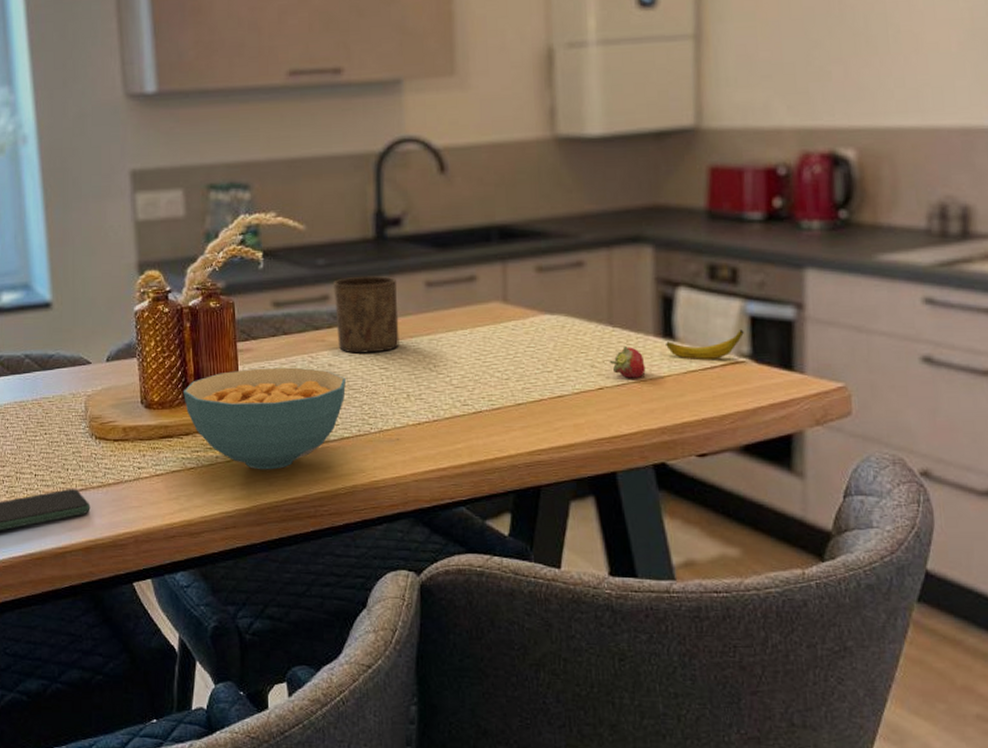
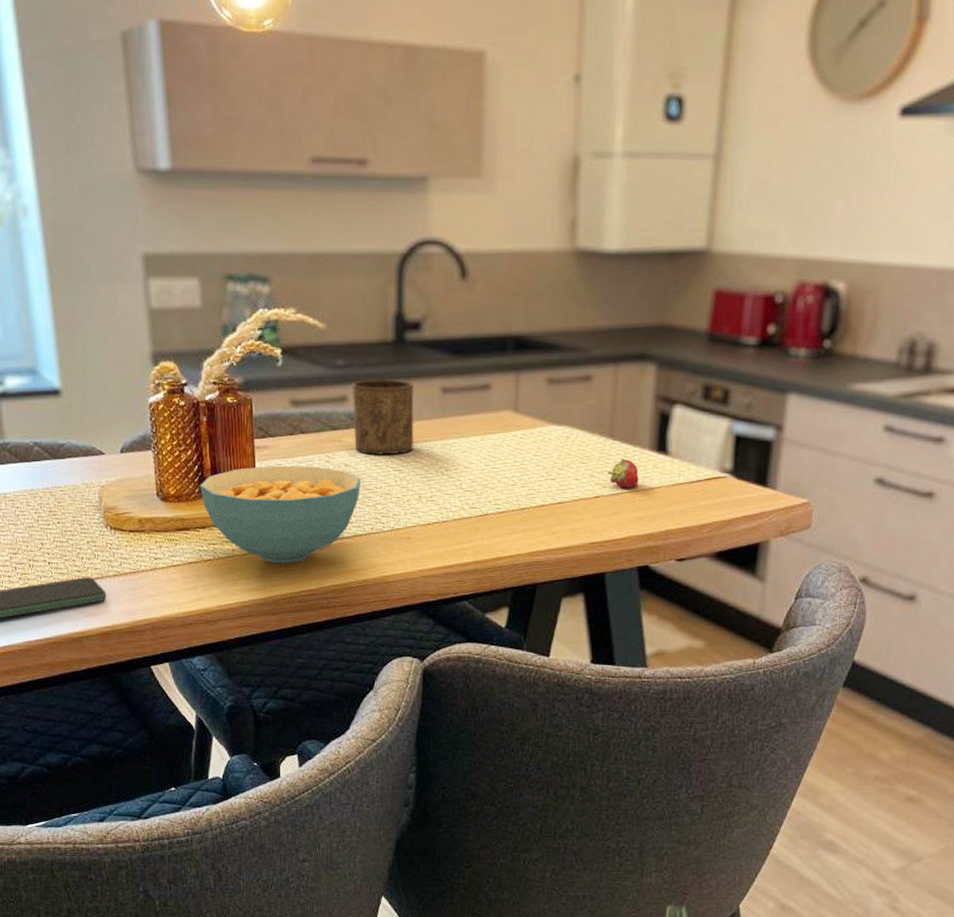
banana: present [666,330,744,360] -> none [659,447,728,474]

